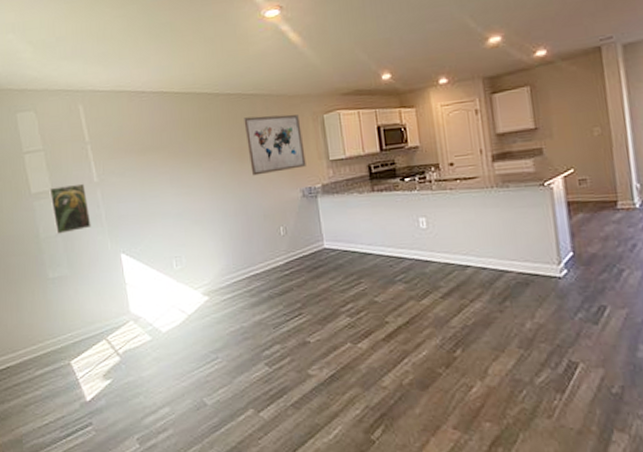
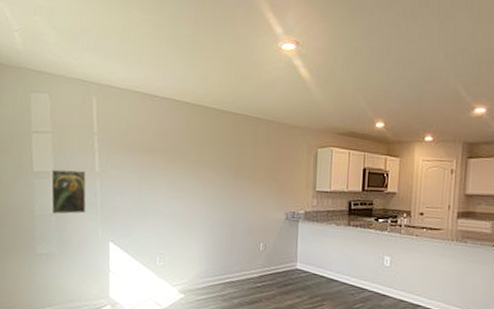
wall art: present [244,114,306,176] -> none [243,138,296,193]

